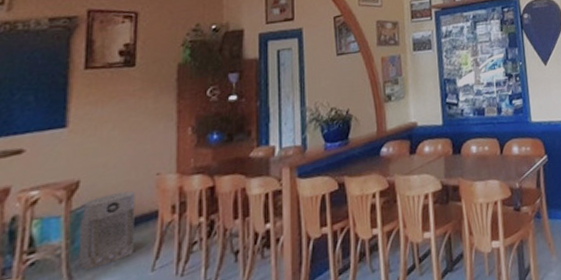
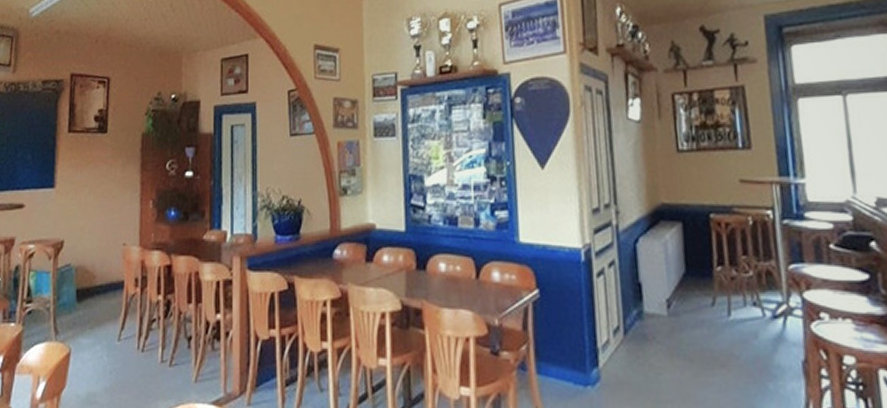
air purifier: present [78,191,136,271] -> none [62,258,106,328]

